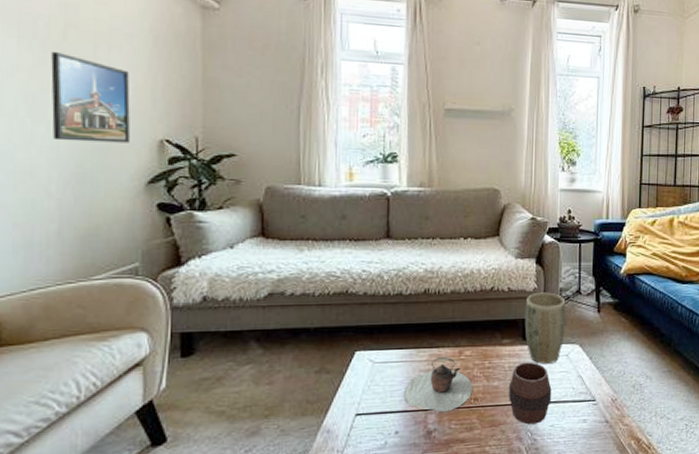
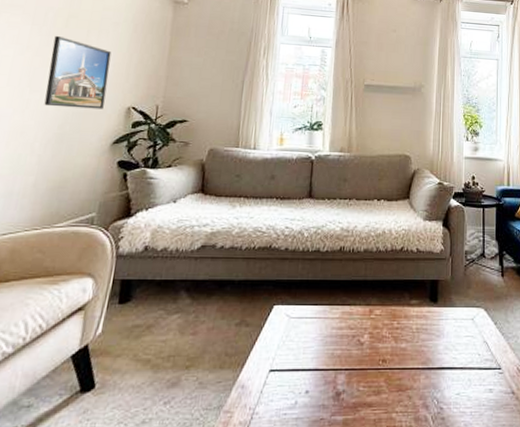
teapot: present [404,357,472,413] -> none [316,316,381,373]
cup: present [509,362,552,425] -> none [416,324,458,391]
plant pot: present [524,292,566,364] -> none [432,254,471,327]

